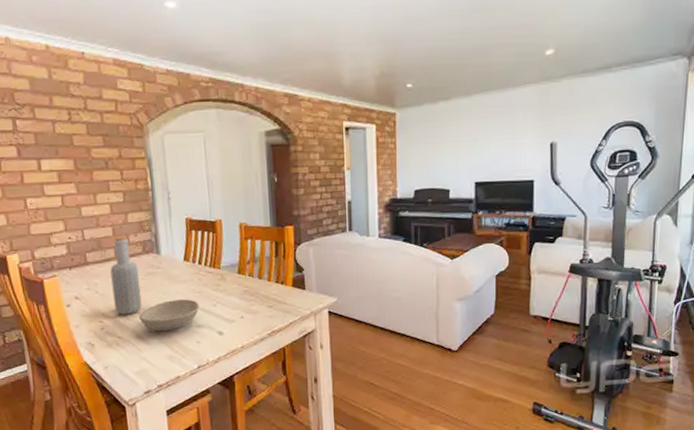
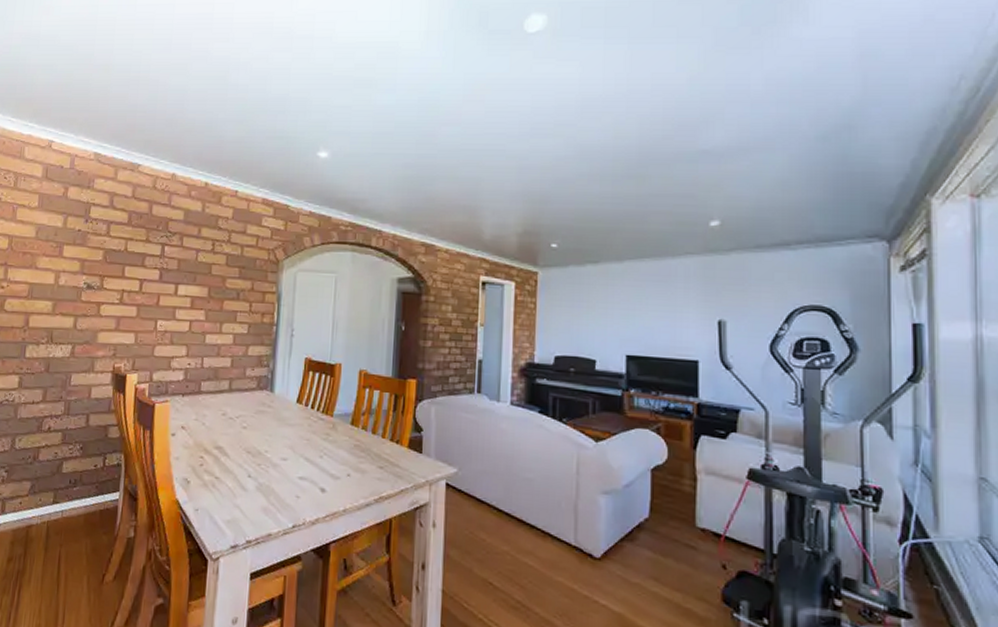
bottle: present [110,236,142,315] -> none [218,368,249,453]
bowl: present [138,299,200,332] -> none [240,444,306,479]

